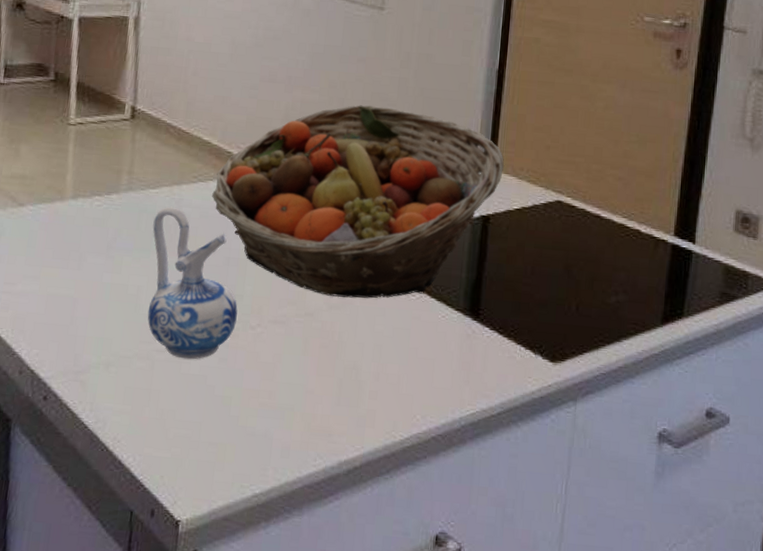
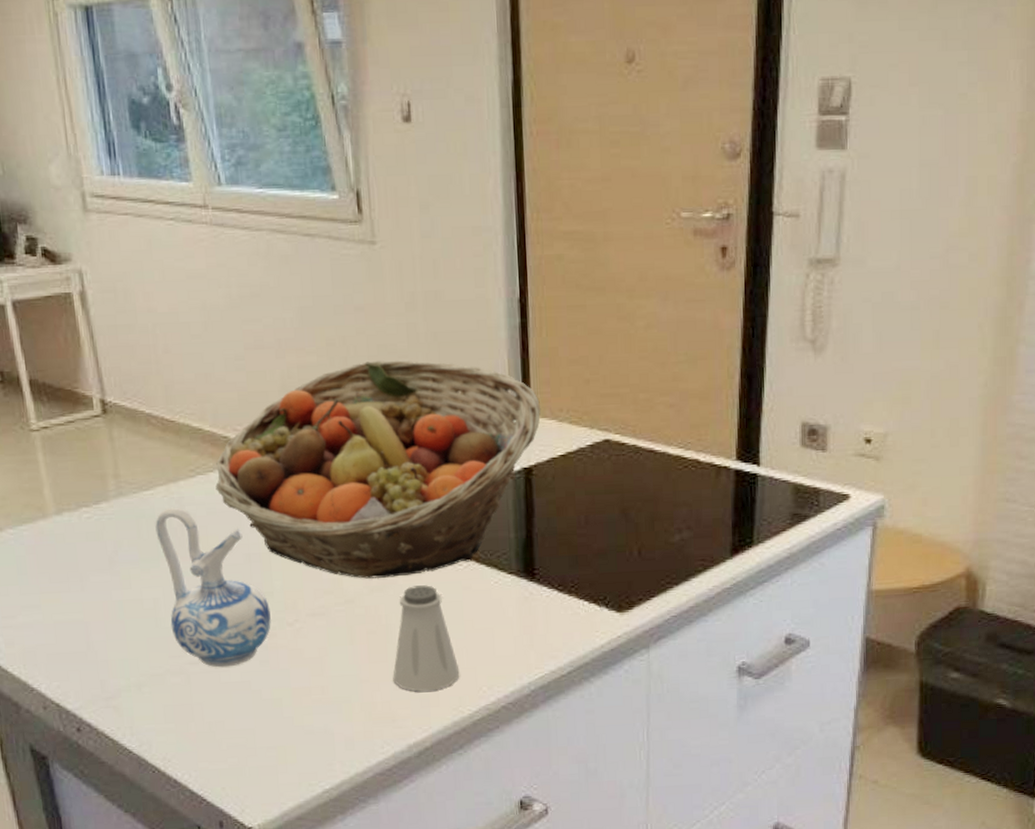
saltshaker: none [335,308,398,412] -> present [393,585,460,692]

